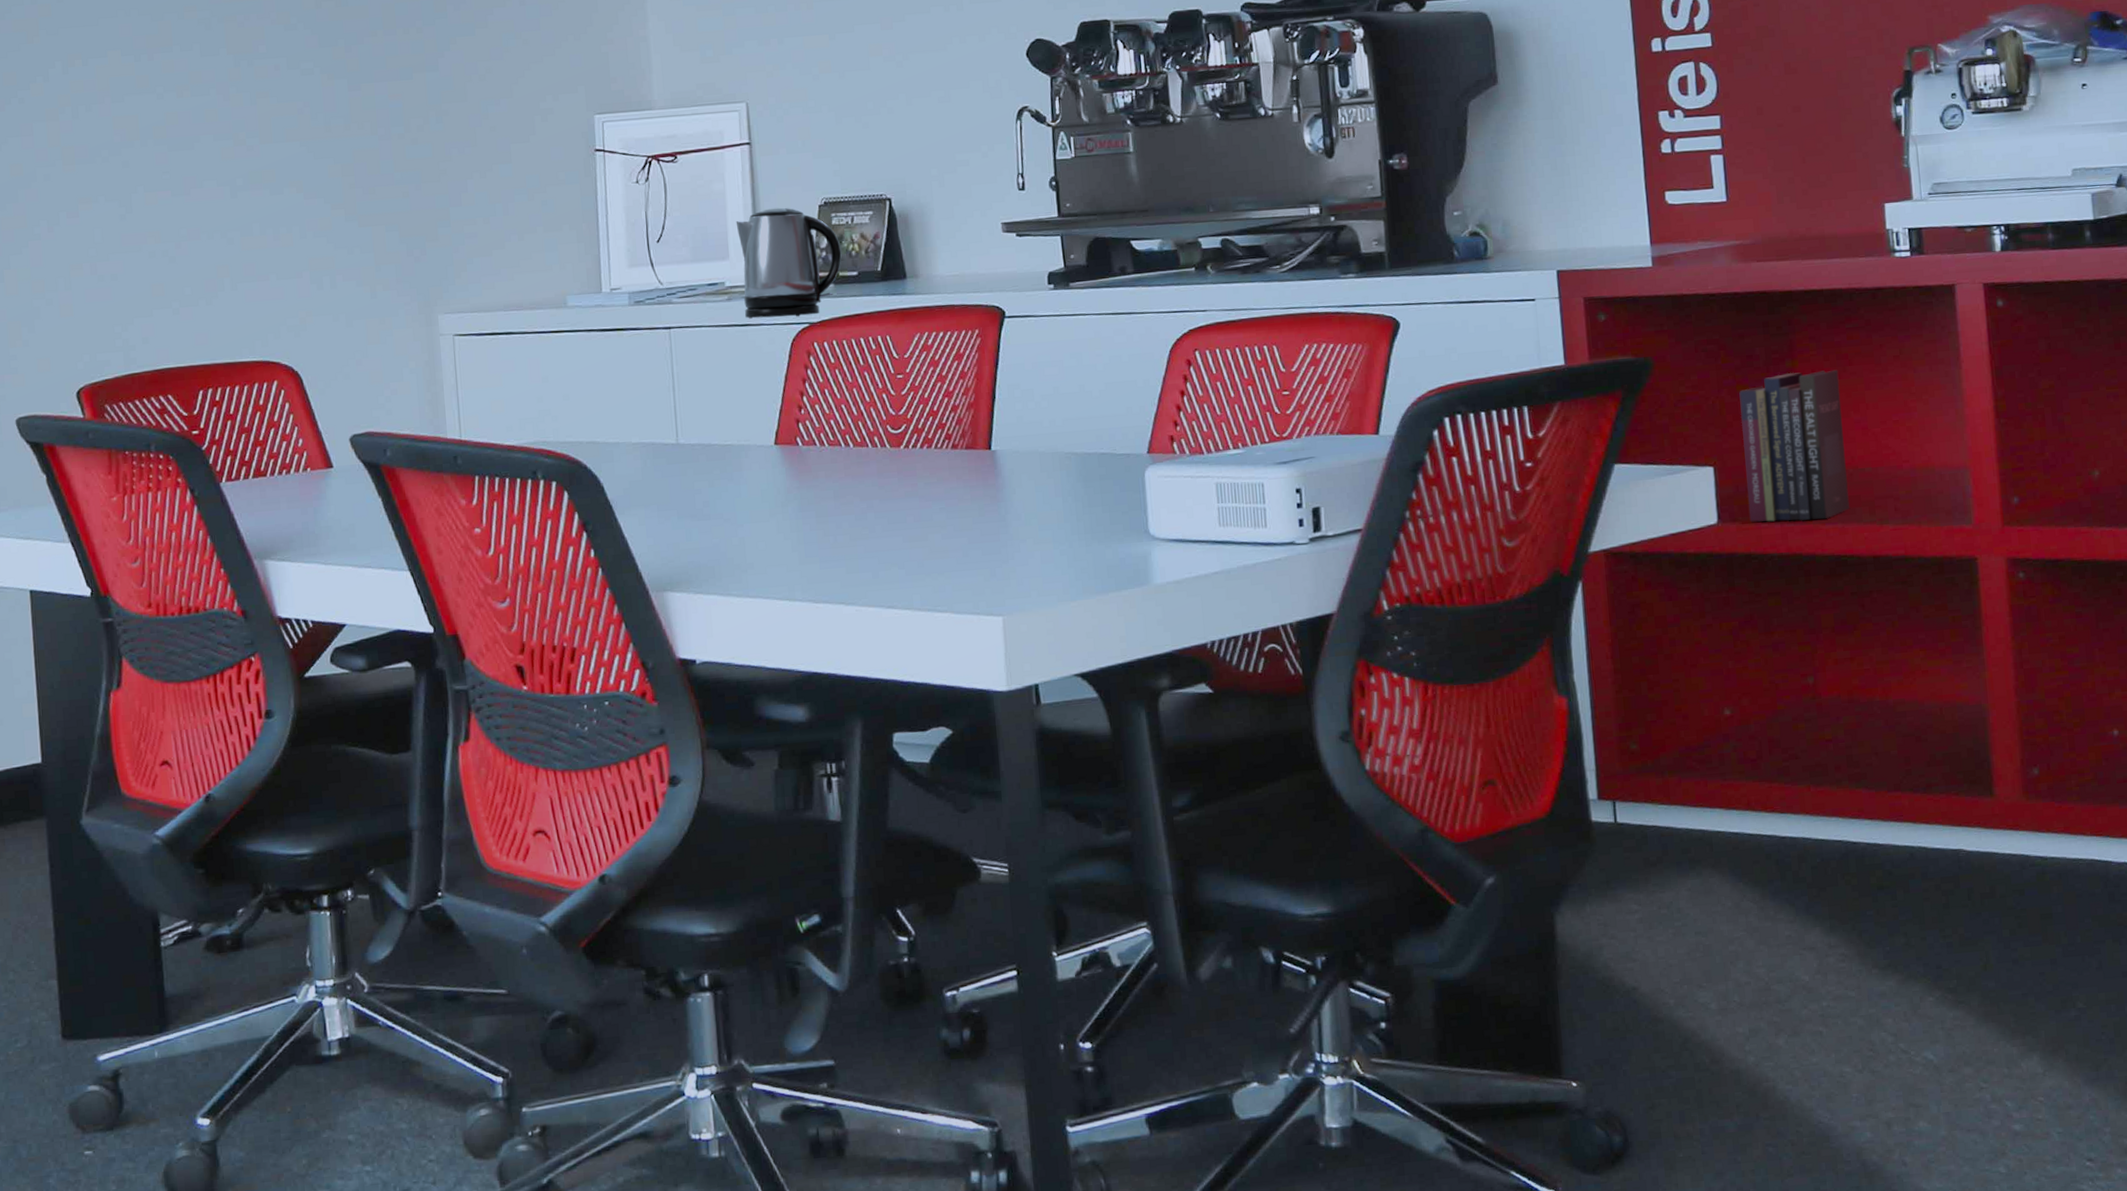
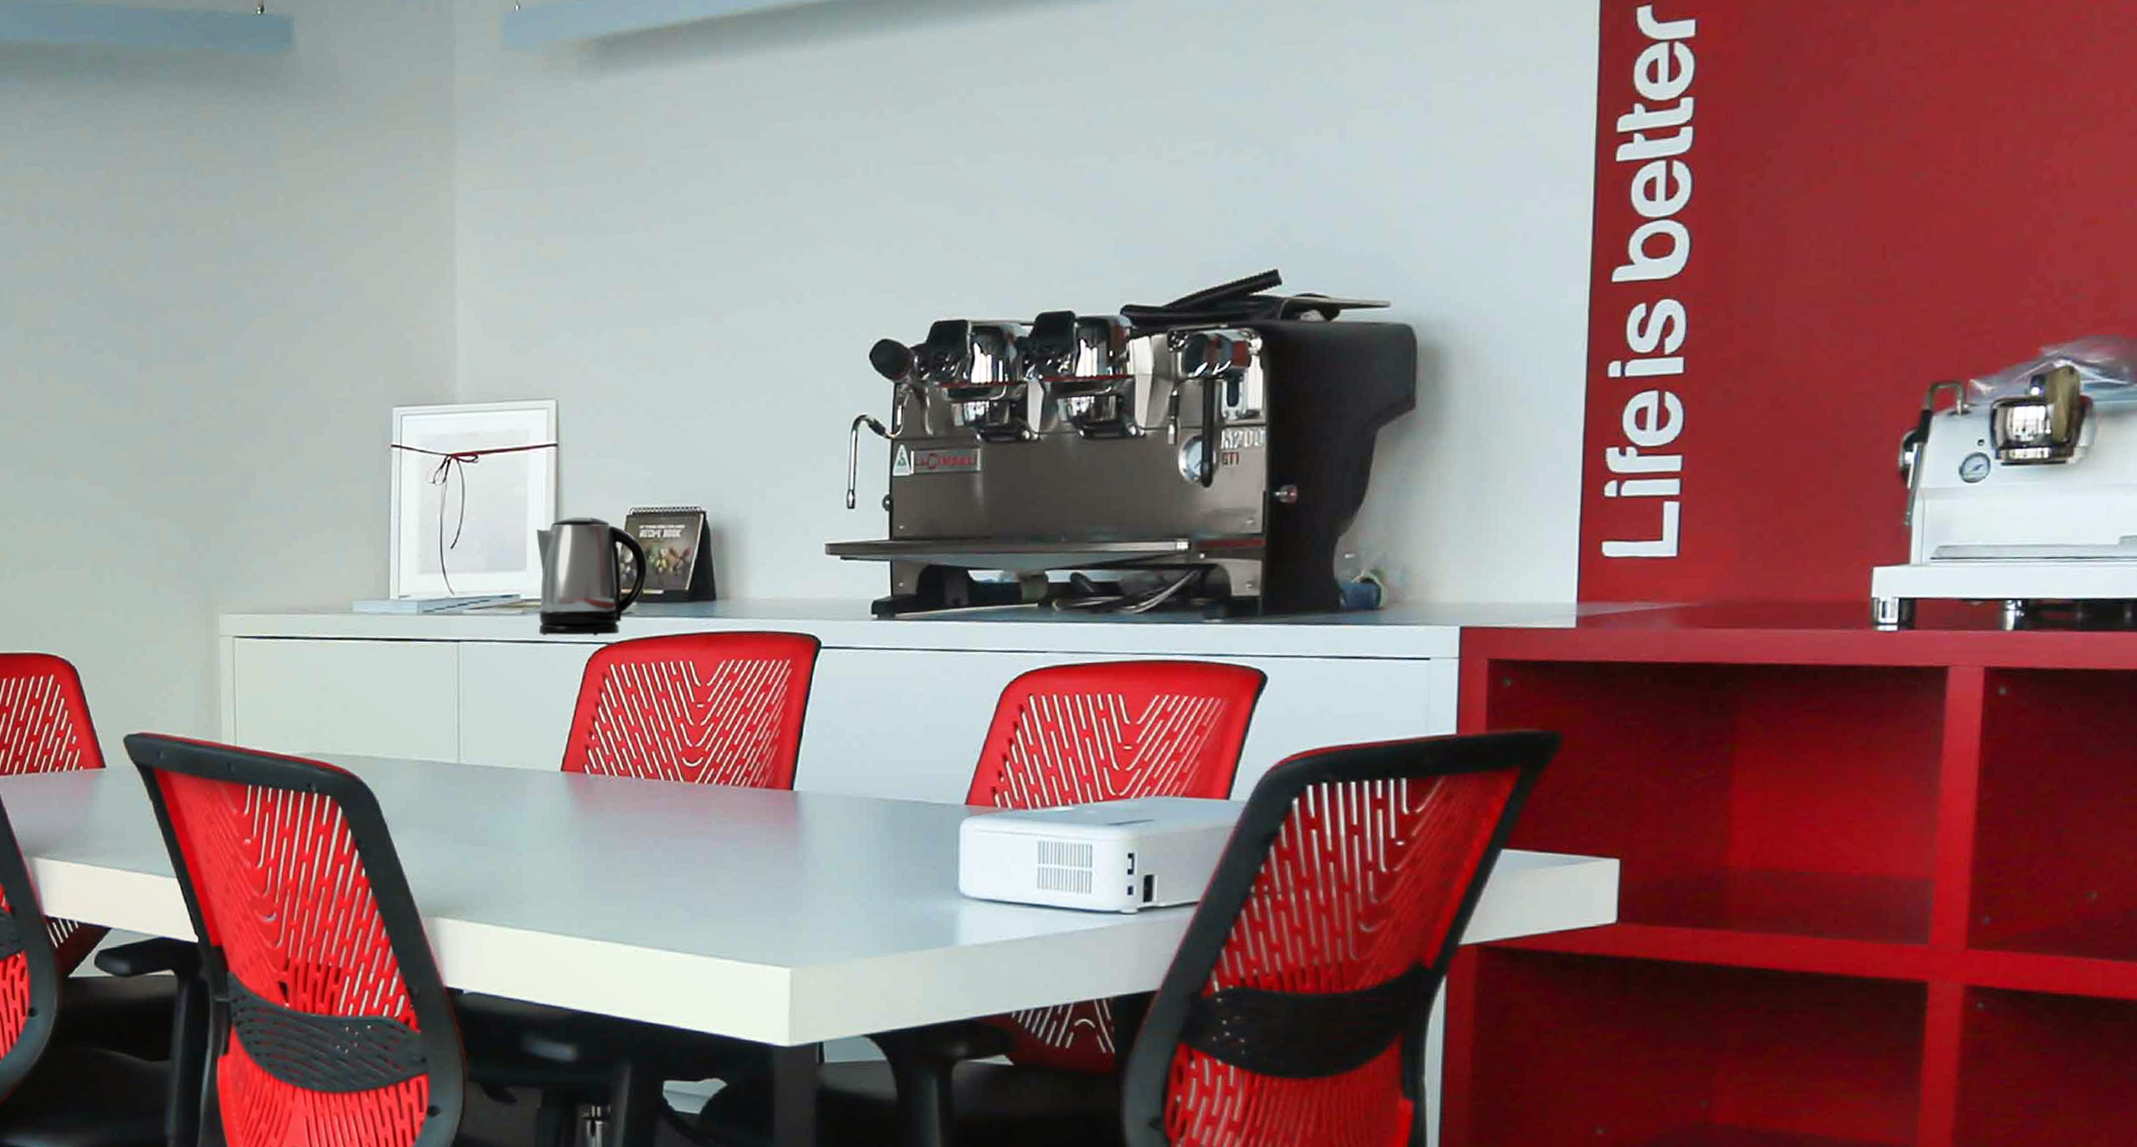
books: present [1739,369,1850,522] -> none [1655,757,1788,927]

